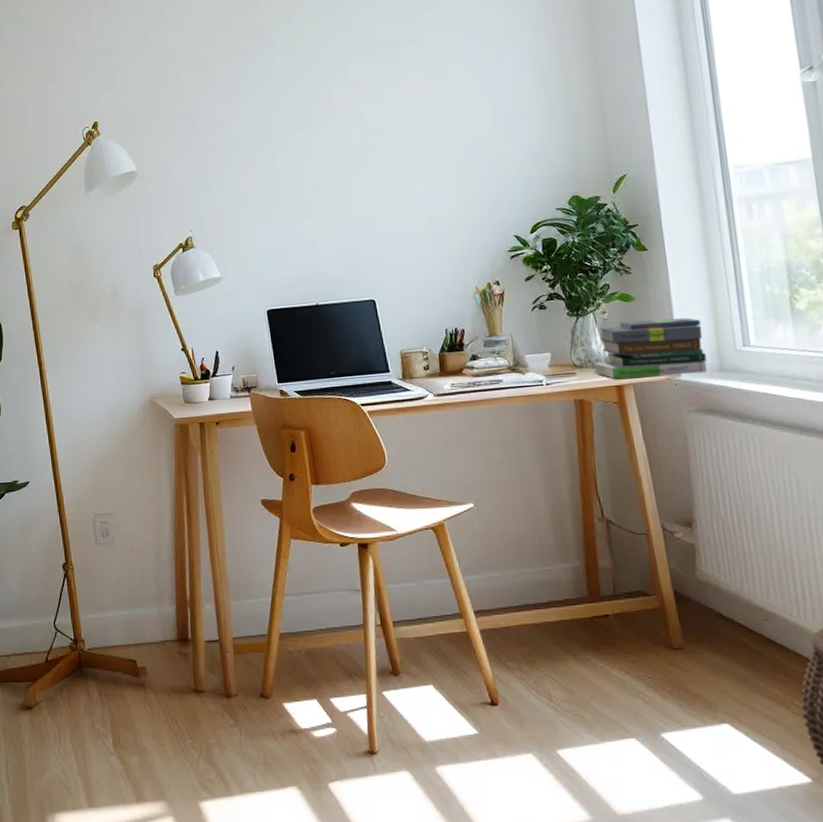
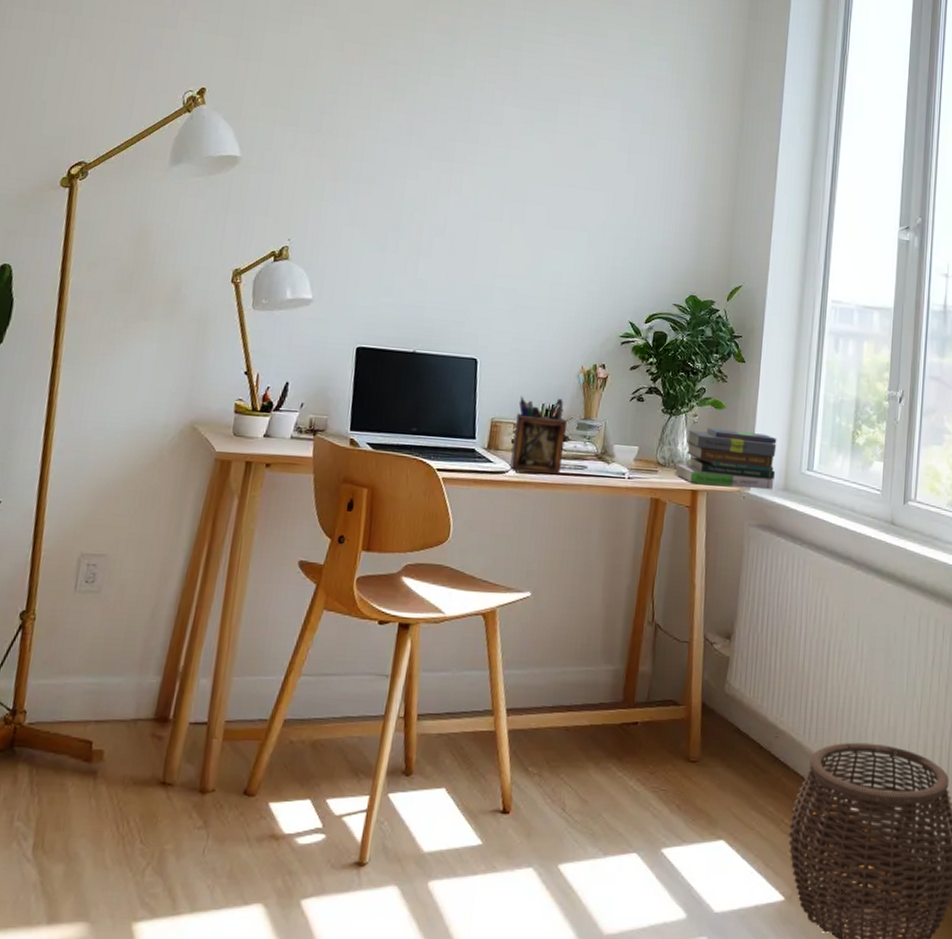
desk organizer: none [422,321,477,395] -> present [510,396,567,475]

